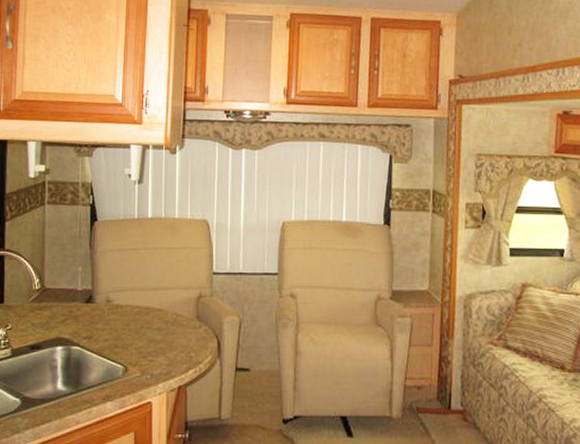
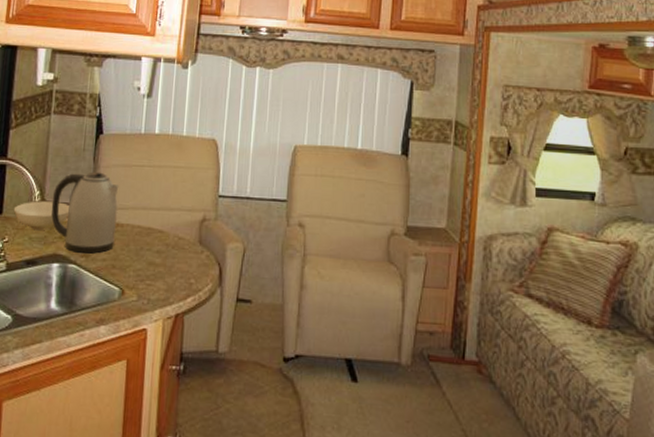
bowl: none [14,288,69,316] -> present [13,201,69,230]
kettle: none [51,257,116,335] -> present [51,172,119,254]

